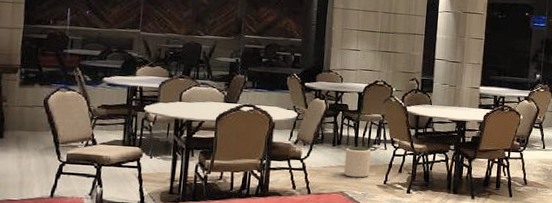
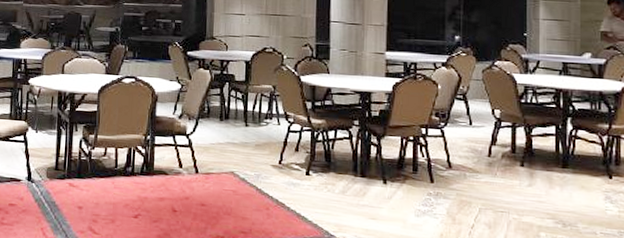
plant pot: present [343,146,371,178] -> none [233,121,263,157]

